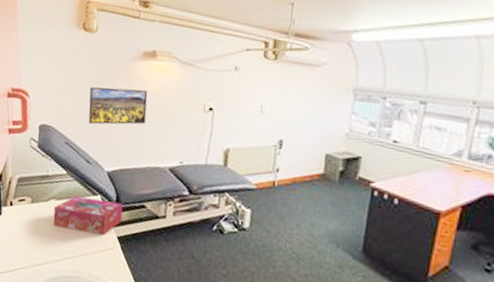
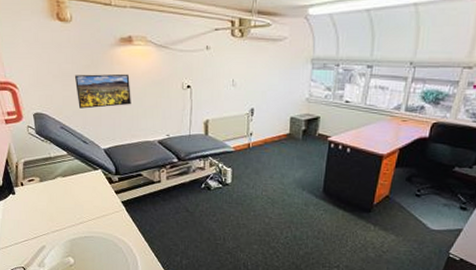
tissue box: present [53,196,123,236] -> none [61,172,123,202]

